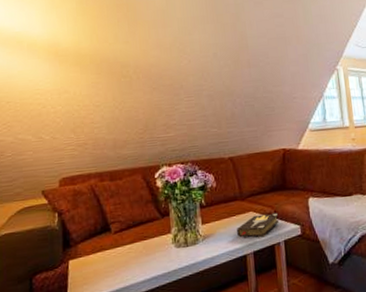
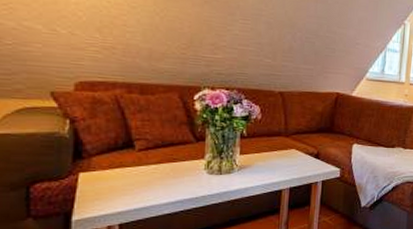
hardback book: present [237,213,279,238] -> none [276,153,321,175]

